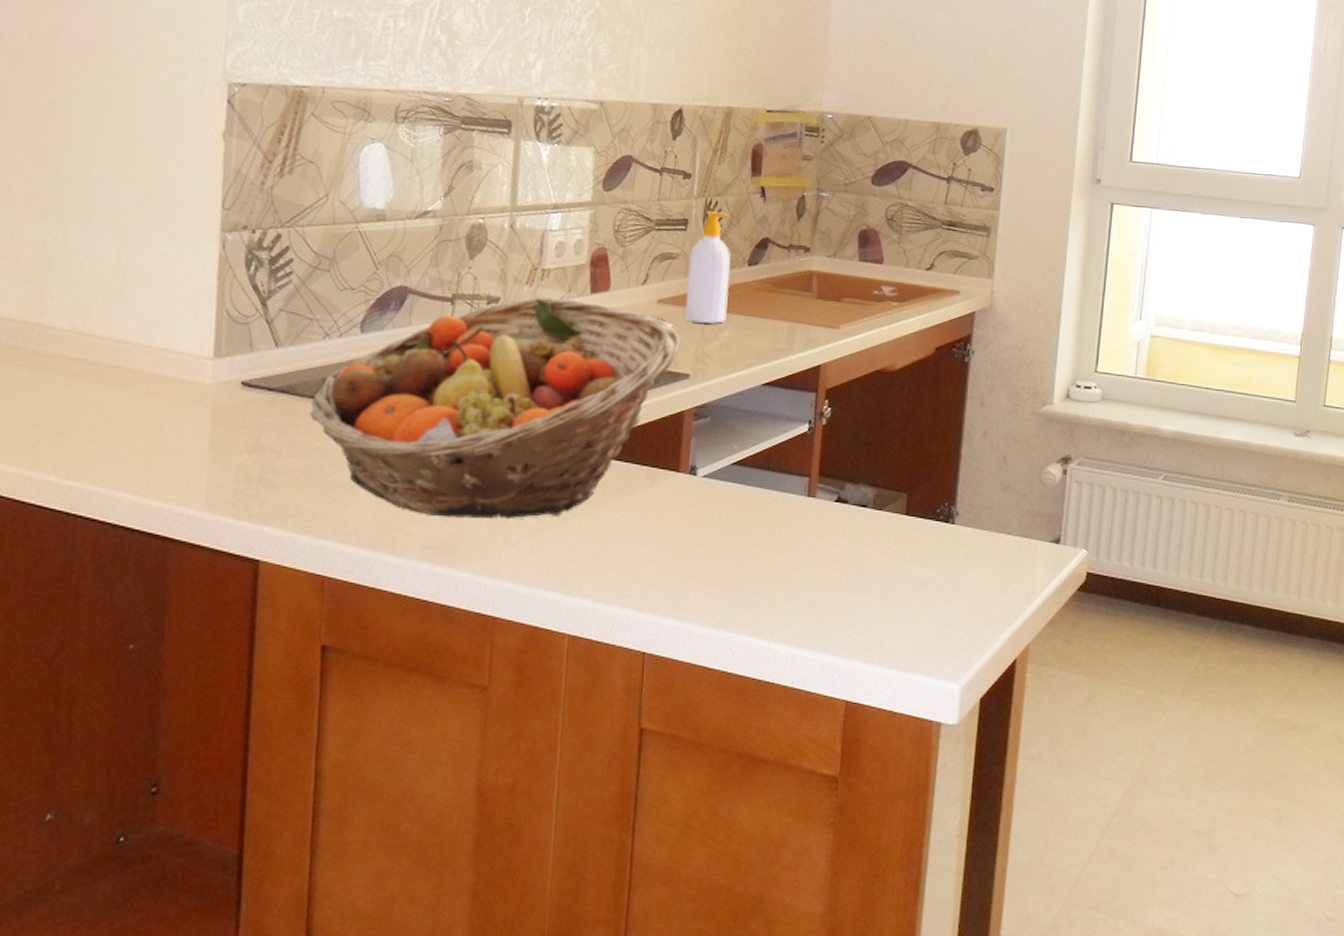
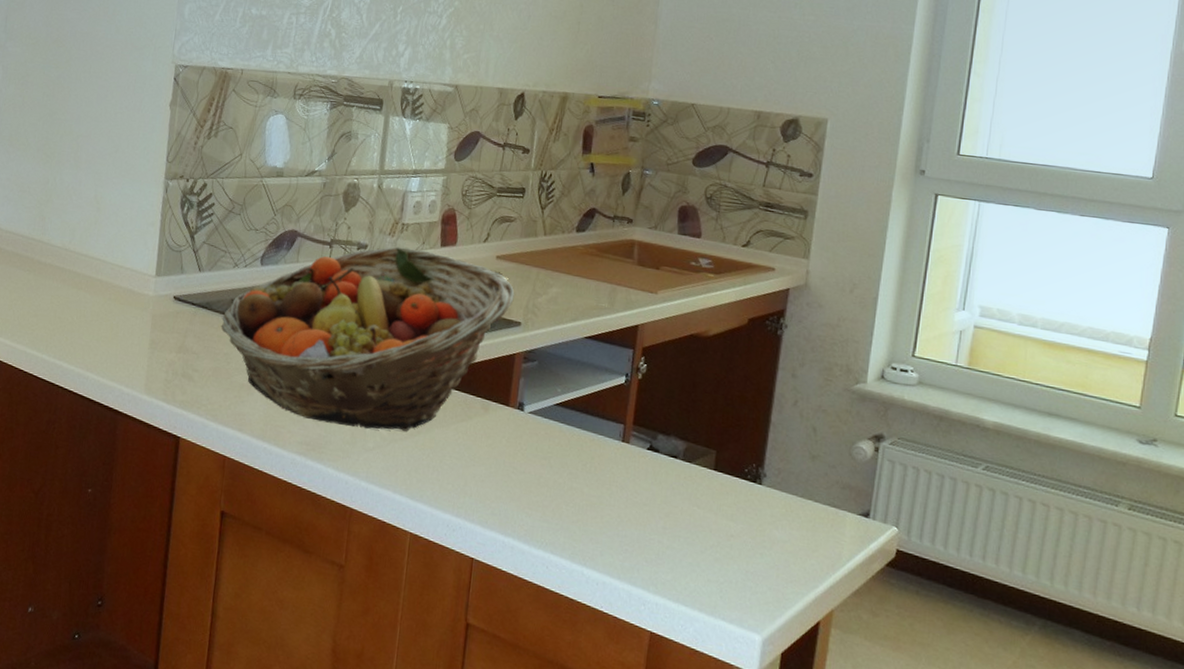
soap bottle: present [685,211,731,324] -> none [519,182,562,281]

